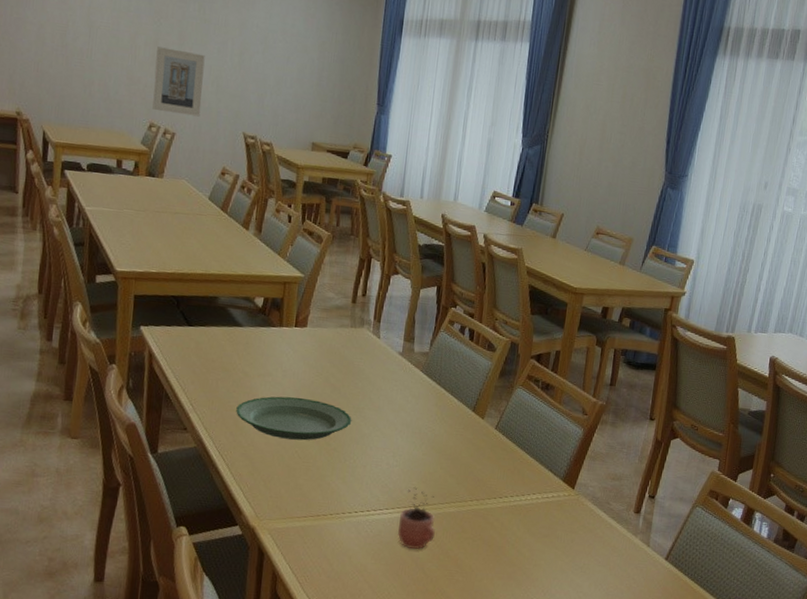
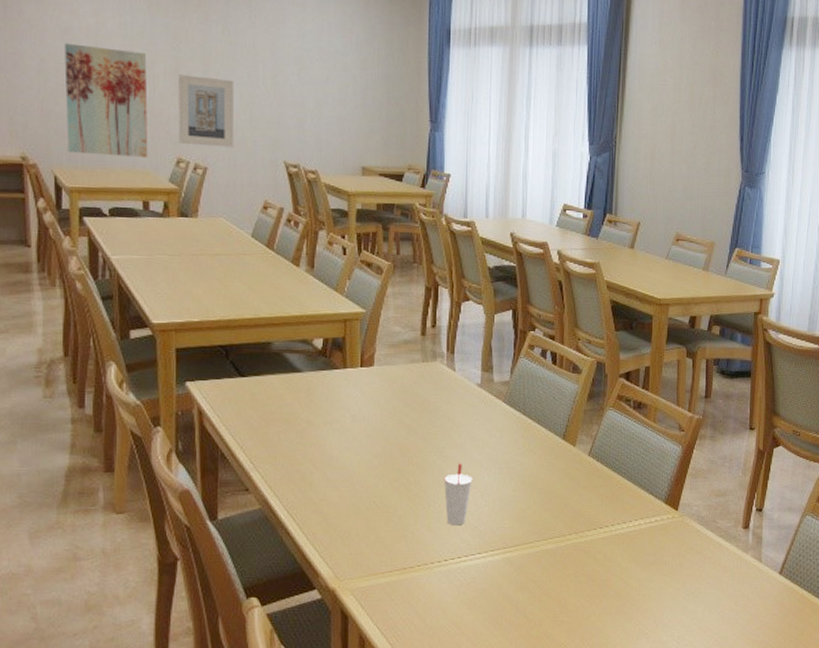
wall art: none [56,12,131,121] -> present [64,43,148,158]
plate: present [236,396,352,441] -> none [303,443,433,489]
cup: none [359,424,387,481] -> present [443,463,473,525]
cocoa: present [397,486,435,549] -> none [493,525,534,594]

